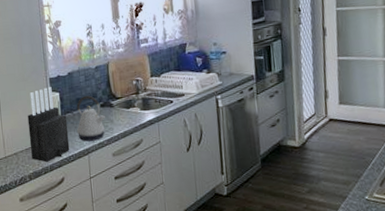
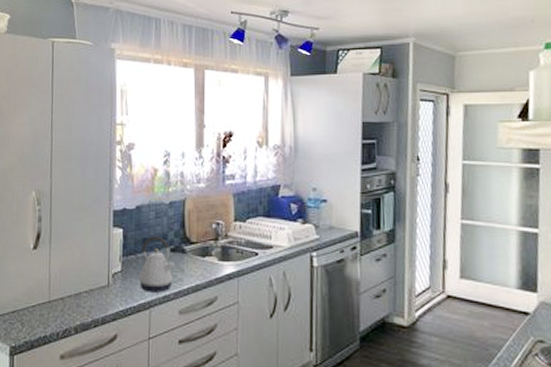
knife block: present [27,86,70,162] -> none [80,220,129,313]

